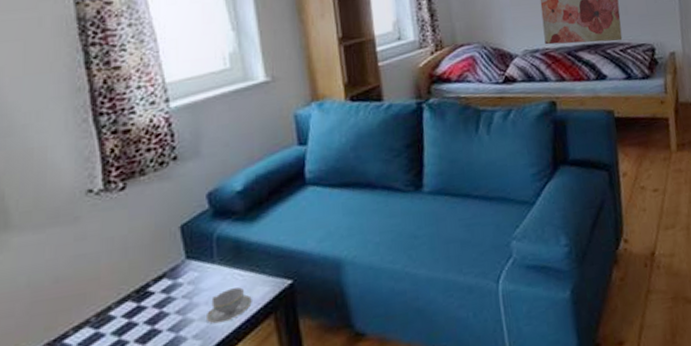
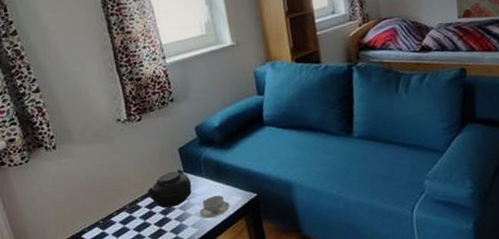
teapot: none [126,254,196,316] -> present [147,169,192,208]

